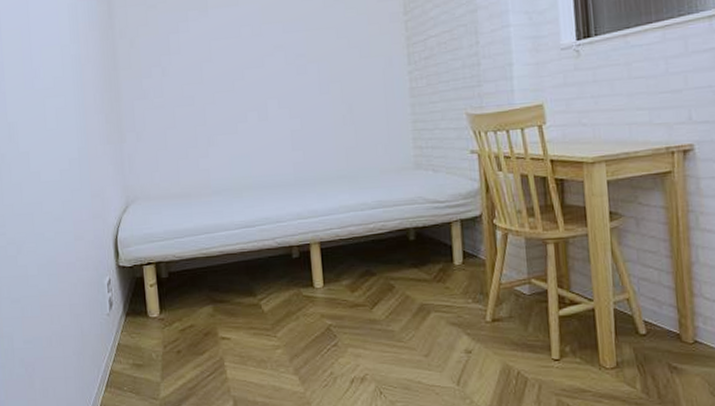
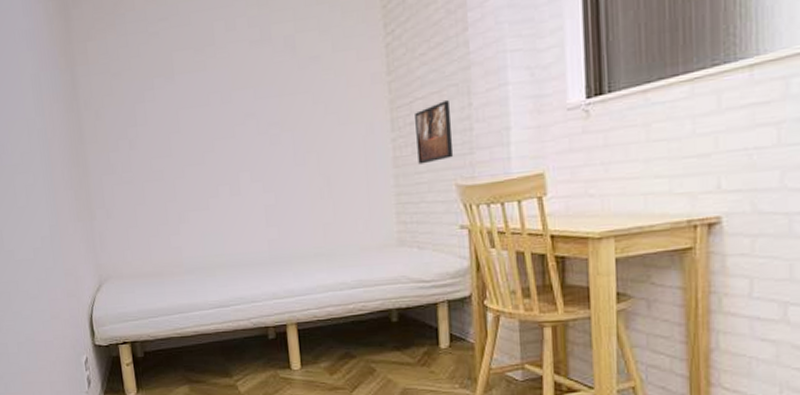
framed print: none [429,39,464,95] -> present [415,100,454,165]

